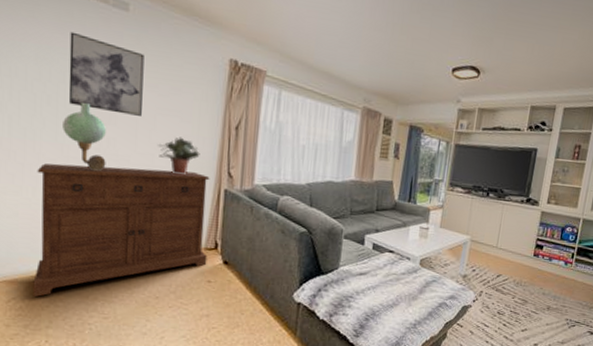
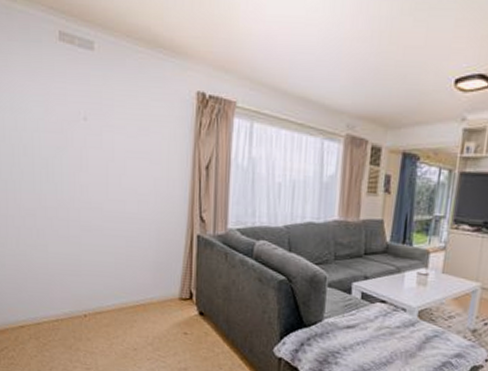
sideboard: present [33,163,210,297] -> none [19,214,183,346]
wall lamp: present [63,103,106,172] -> none [39,151,80,221]
wall art: present [68,31,145,116] -> none [40,77,111,161]
potted plant: present [158,137,200,175] -> none [129,180,171,221]

